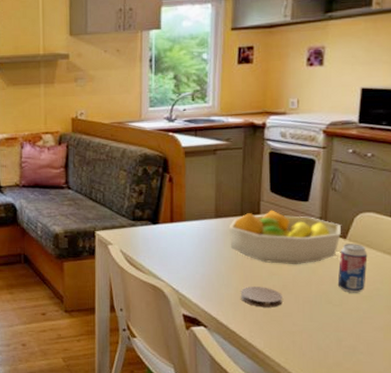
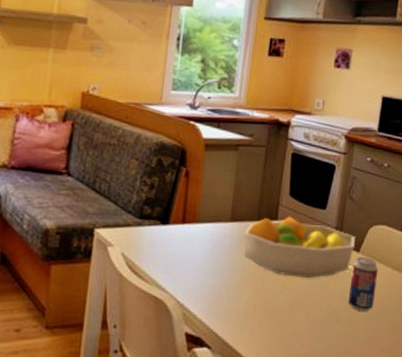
coaster: present [240,286,282,308] -> none [249,301,293,326]

